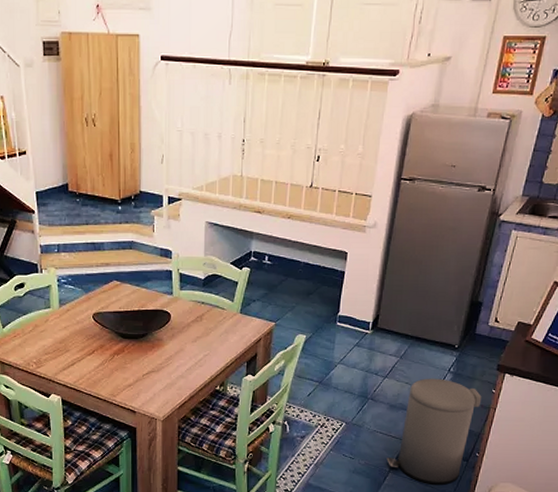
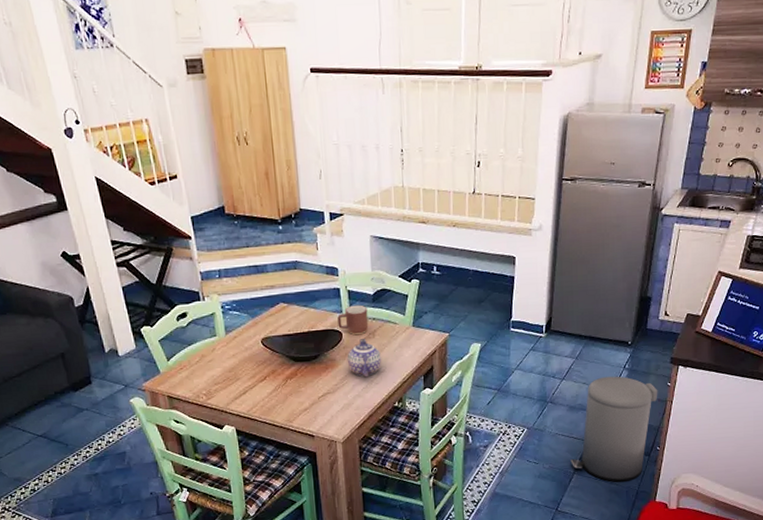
mug: none [167,288,197,318] -> present [337,305,369,336]
teapot: none [173,321,208,359] -> present [347,339,382,378]

